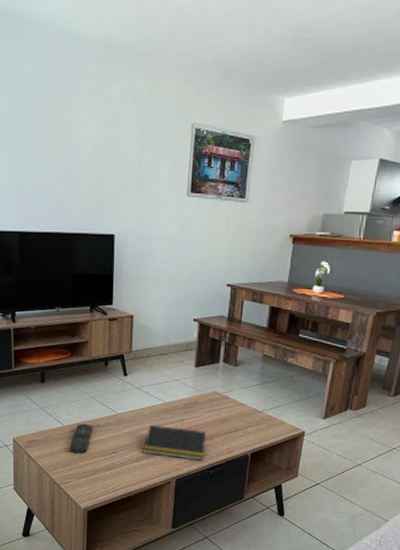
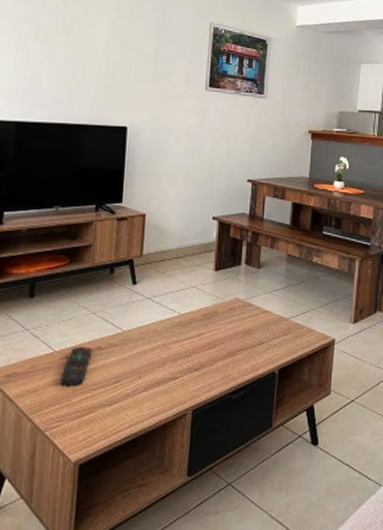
notepad: present [143,424,206,461] -> none [152,342,227,384]

